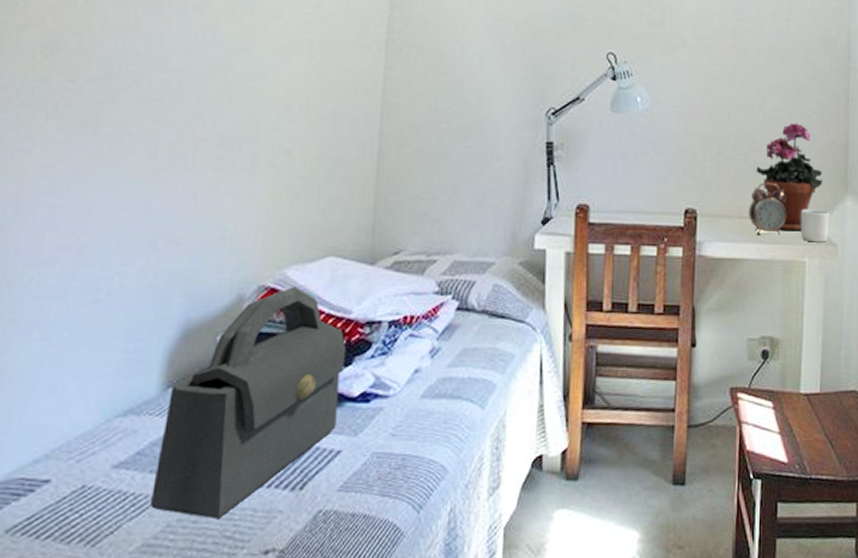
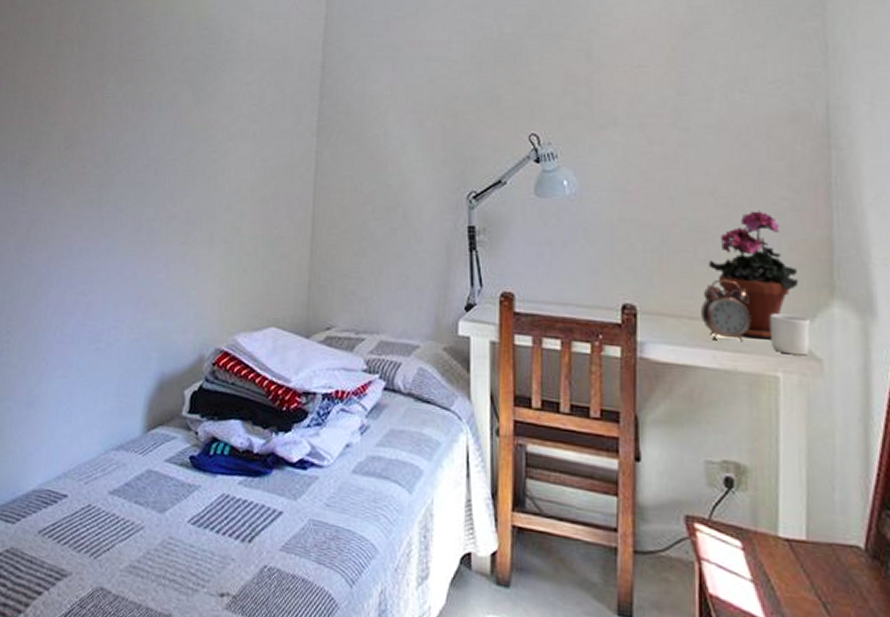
handbag: present [150,286,347,520] -> none [135,352,287,556]

